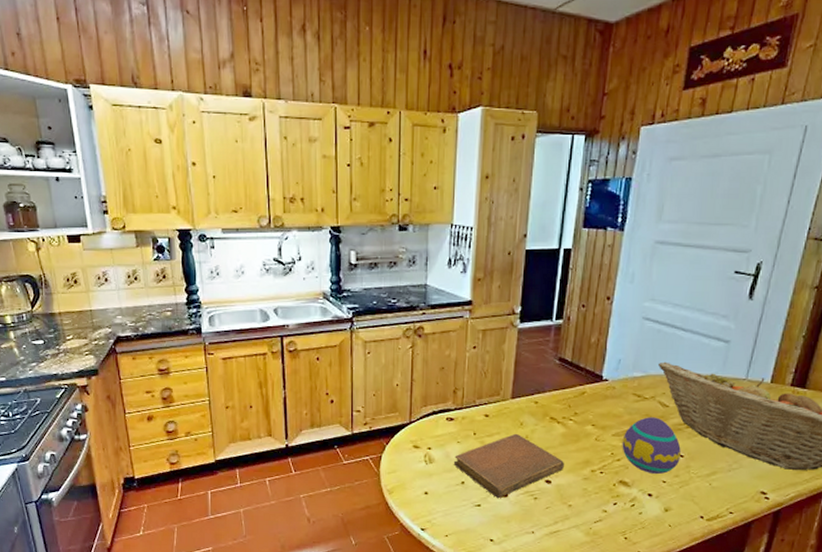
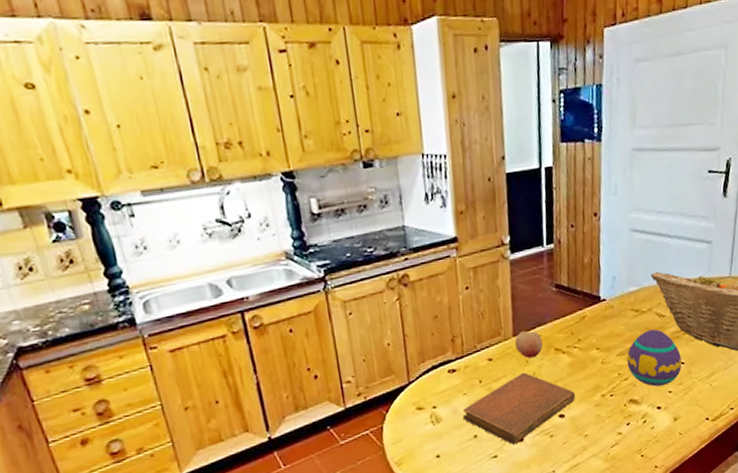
fruit: none [512,395,539,422] -> present [515,330,543,359]

